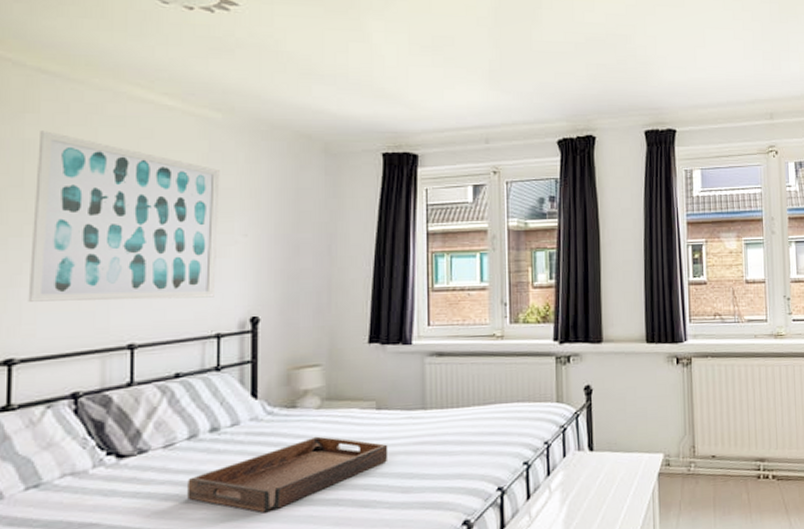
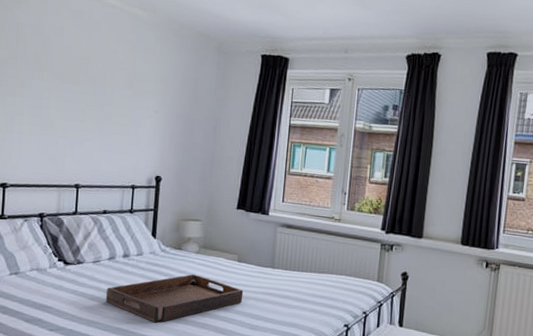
wall art: present [28,131,220,302] -> none [16,18,143,157]

